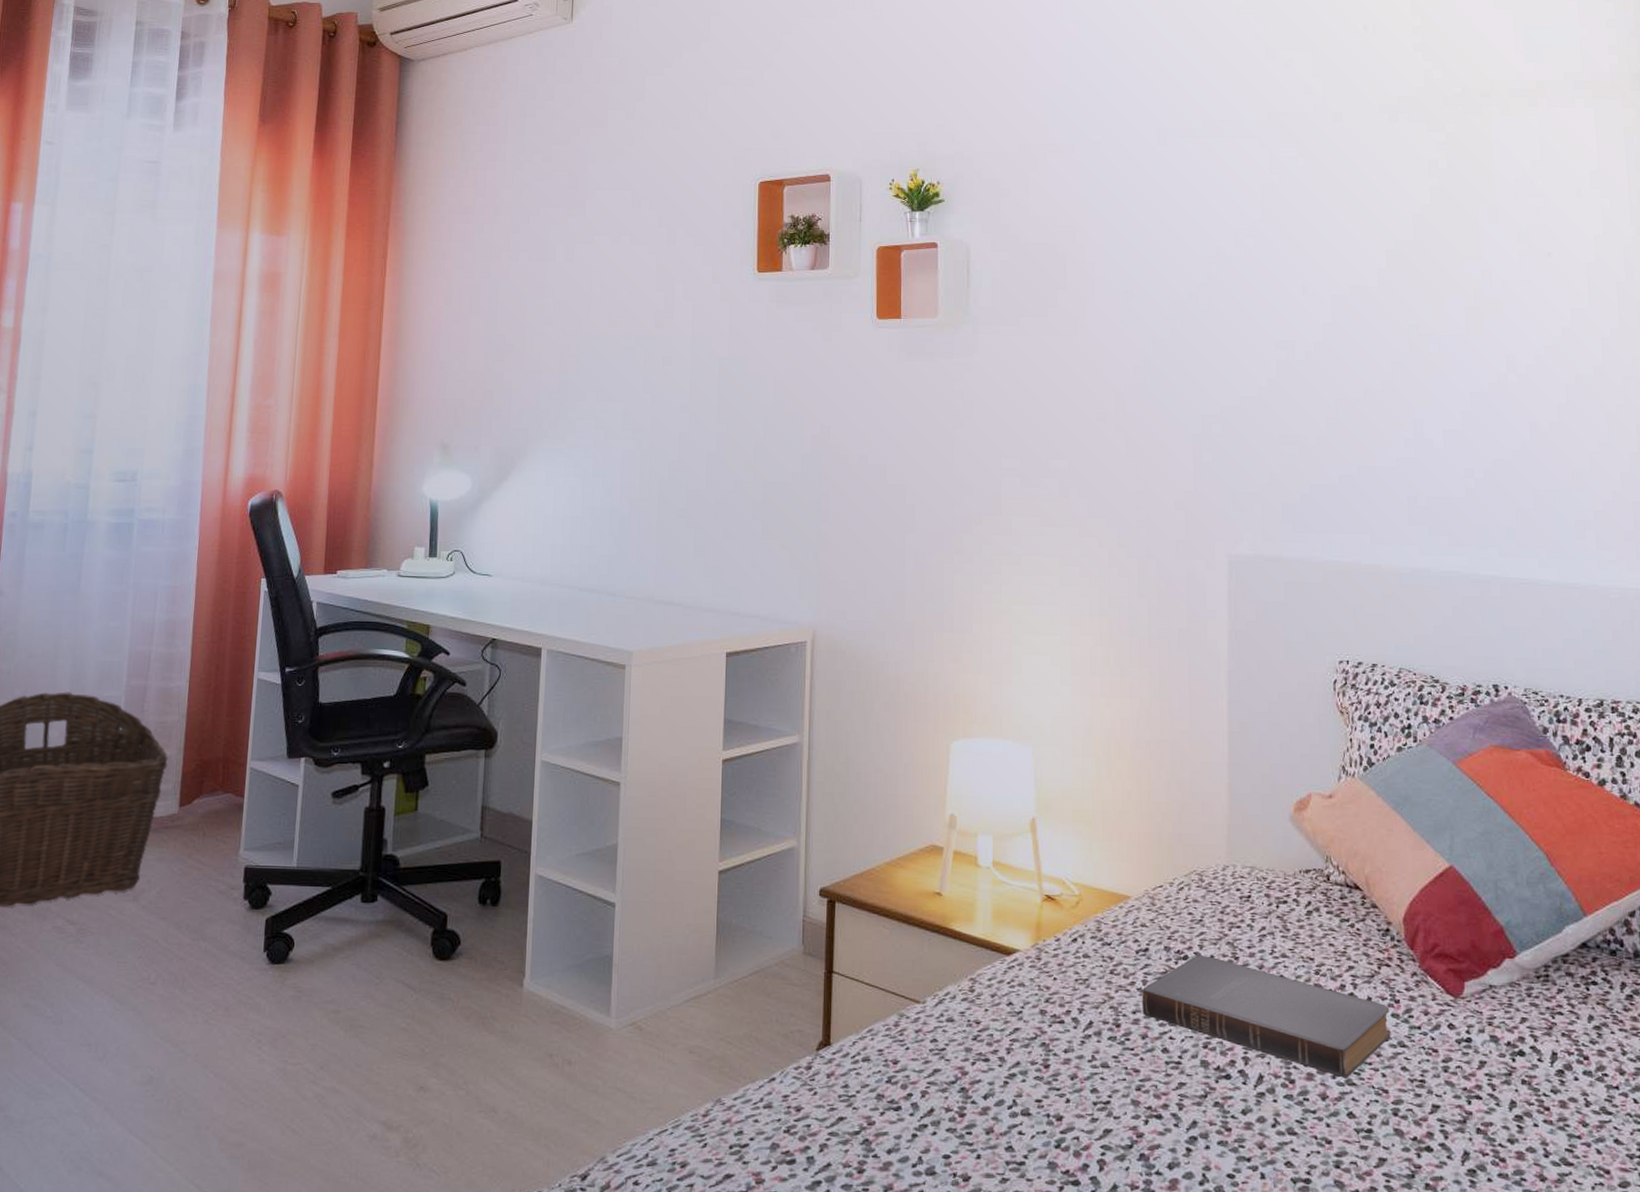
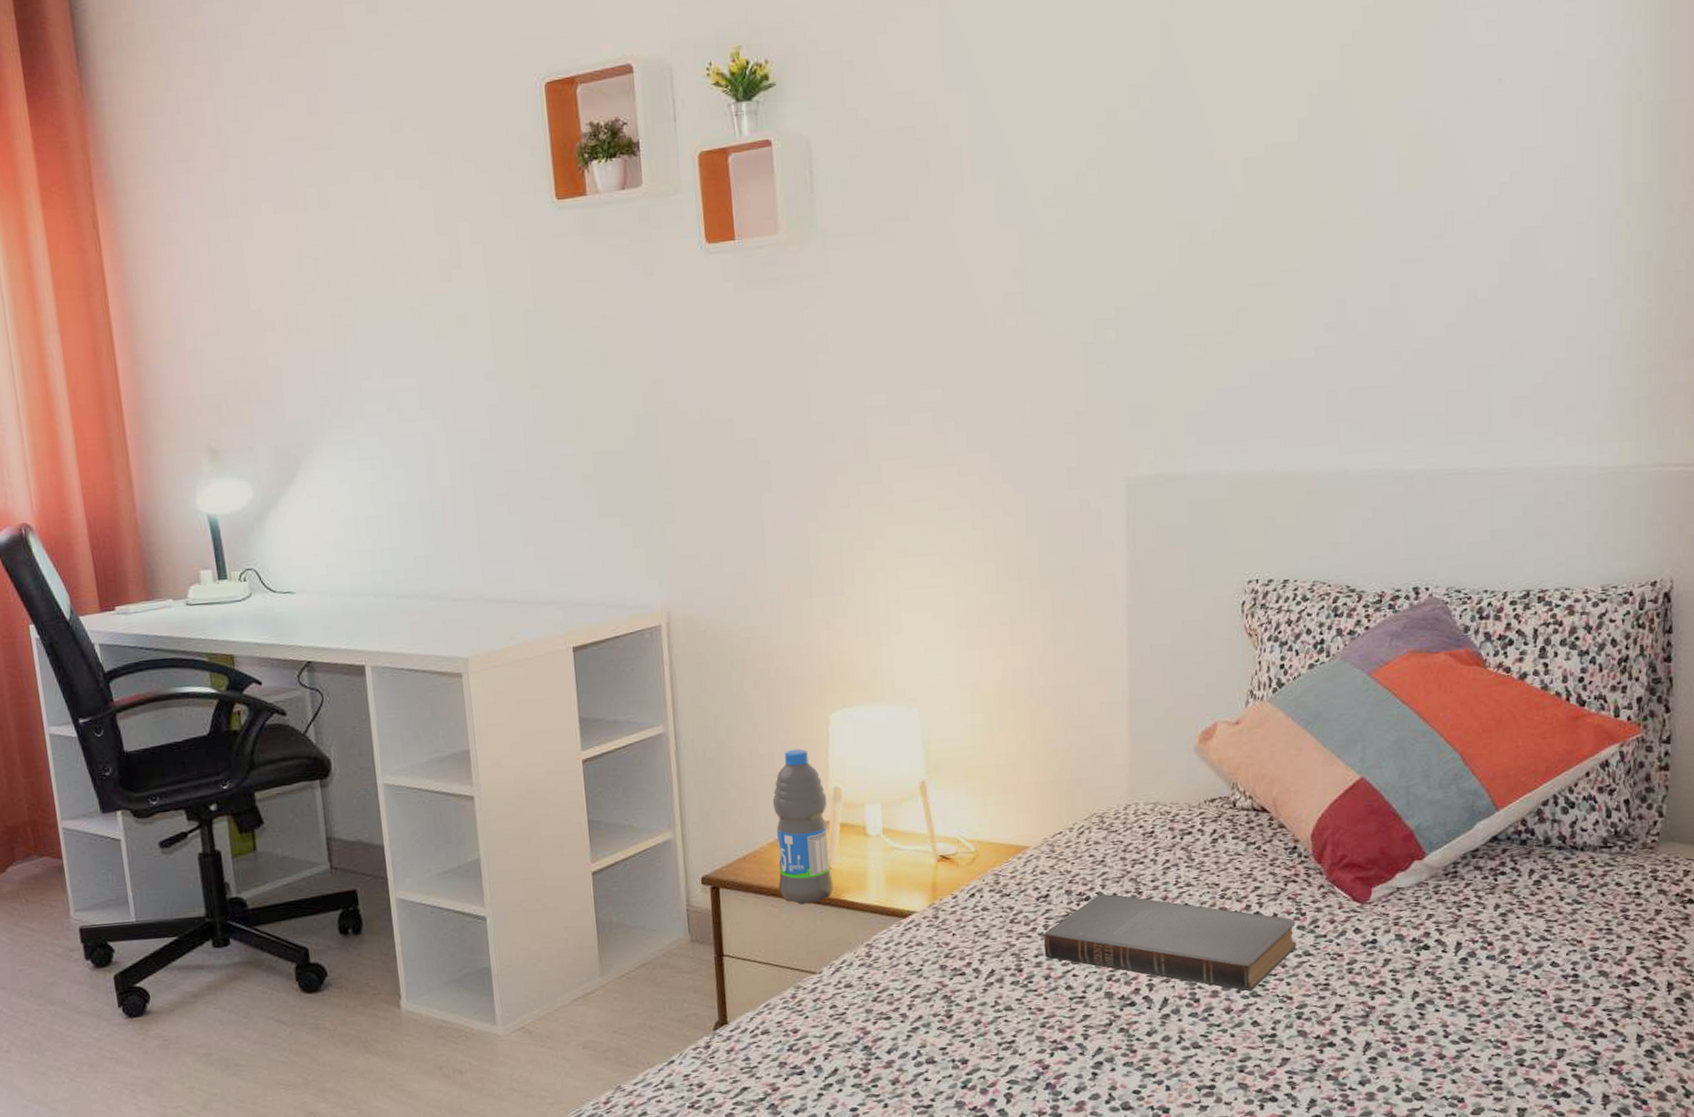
water bottle: none [891,772,943,929] -> present [772,748,833,905]

